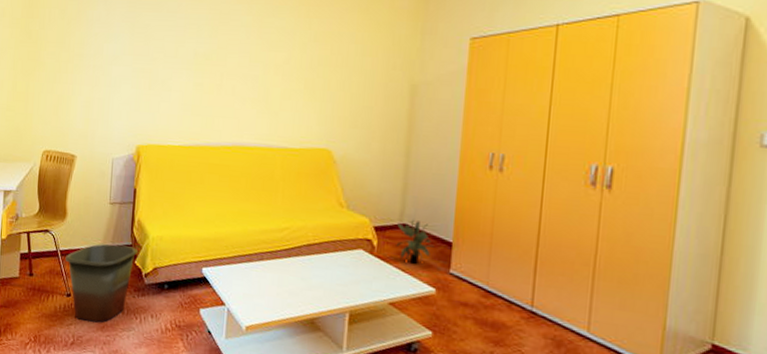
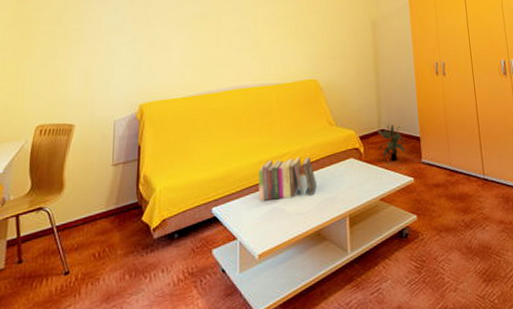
waste bin: present [65,243,137,322] -> none [62,204,144,298]
books: none [251,231,318,281] -> present [257,156,318,201]

